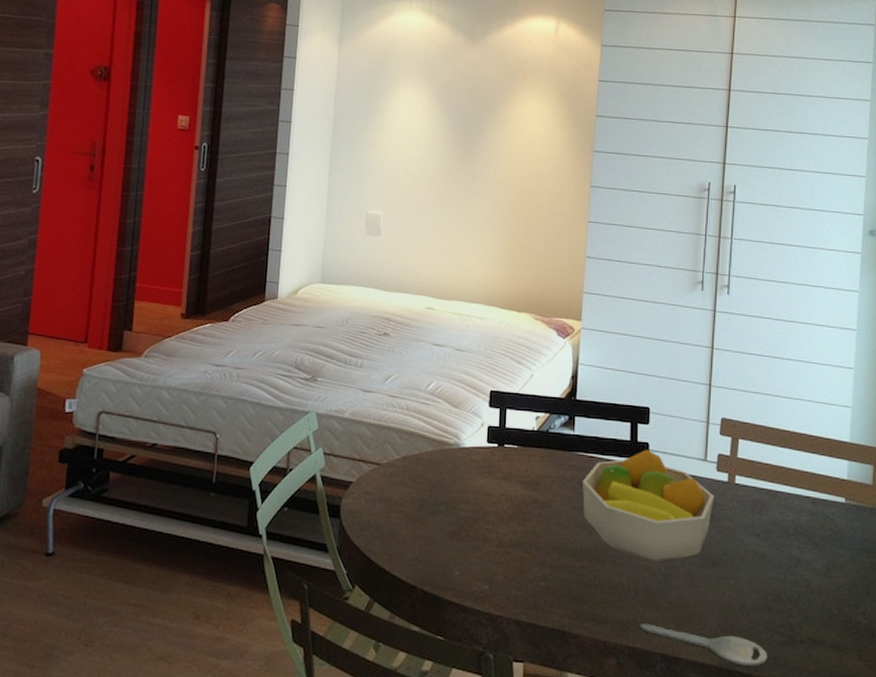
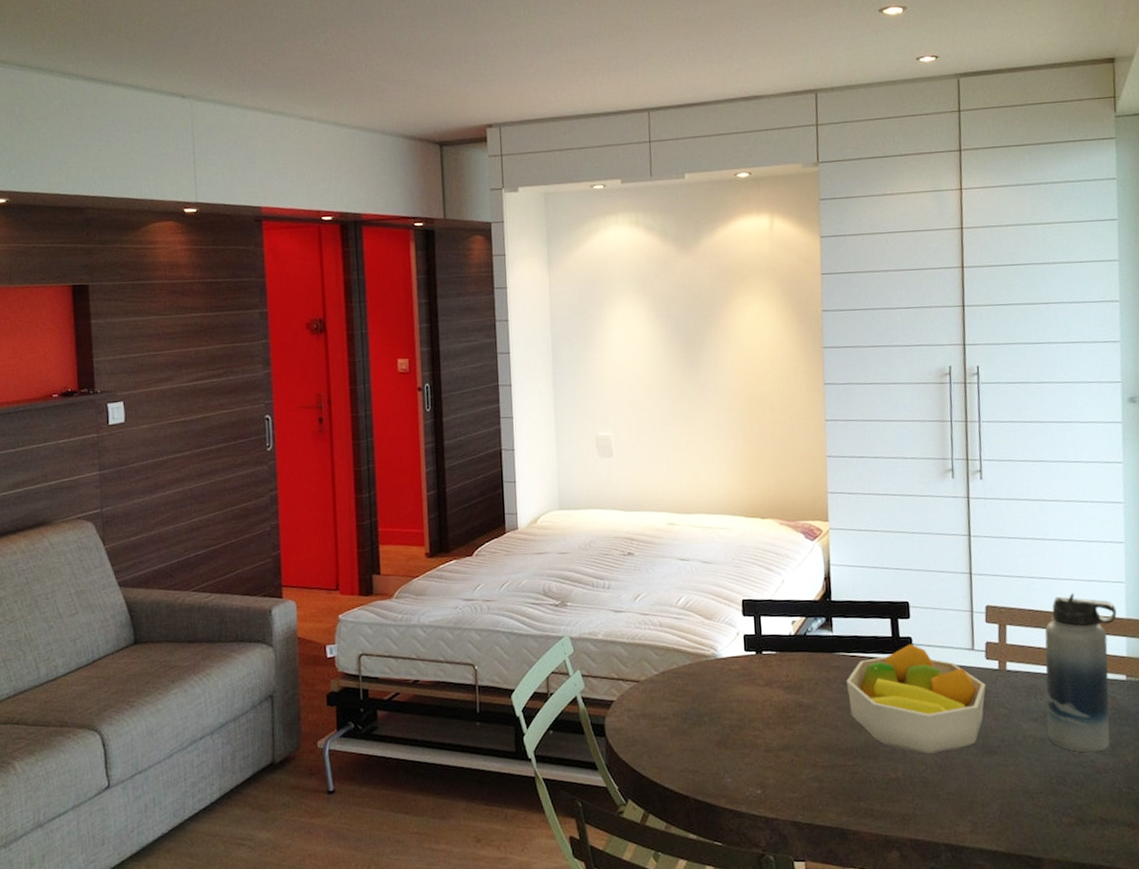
key: present [640,623,768,666] -> none [920,815,1058,850]
water bottle: none [768,413,841,572] -> present [1044,593,1117,753]

